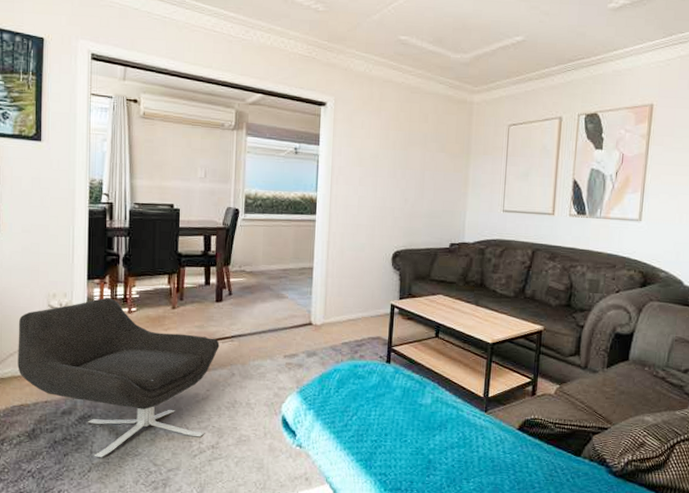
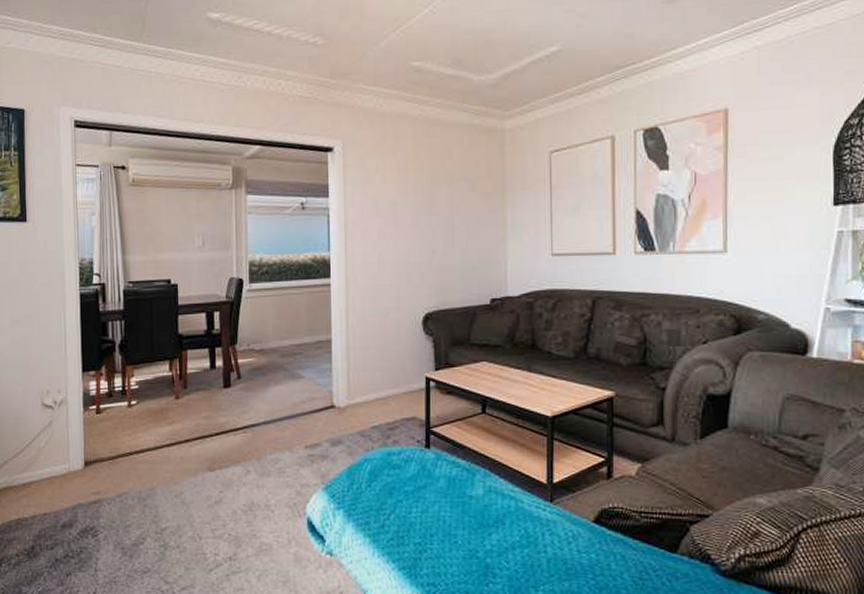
lounge chair: present [18,297,220,457] -> none [11,391,231,576]

